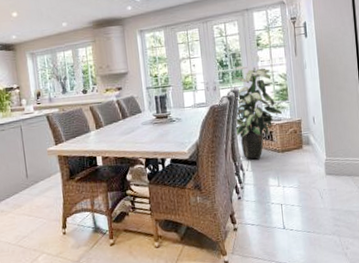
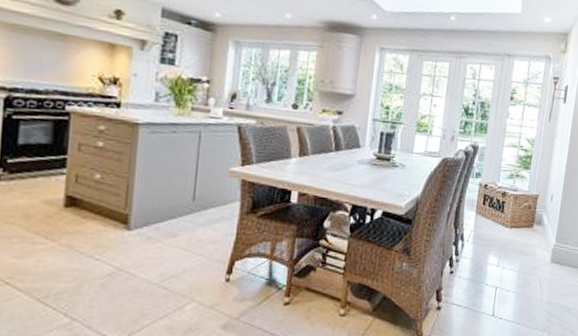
indoor plant: present [232,65,283,160] -> none [464,118,521,231]

